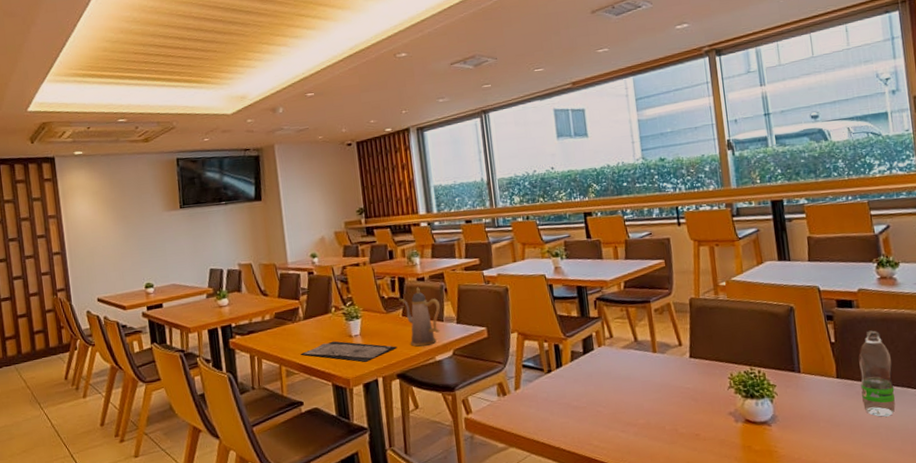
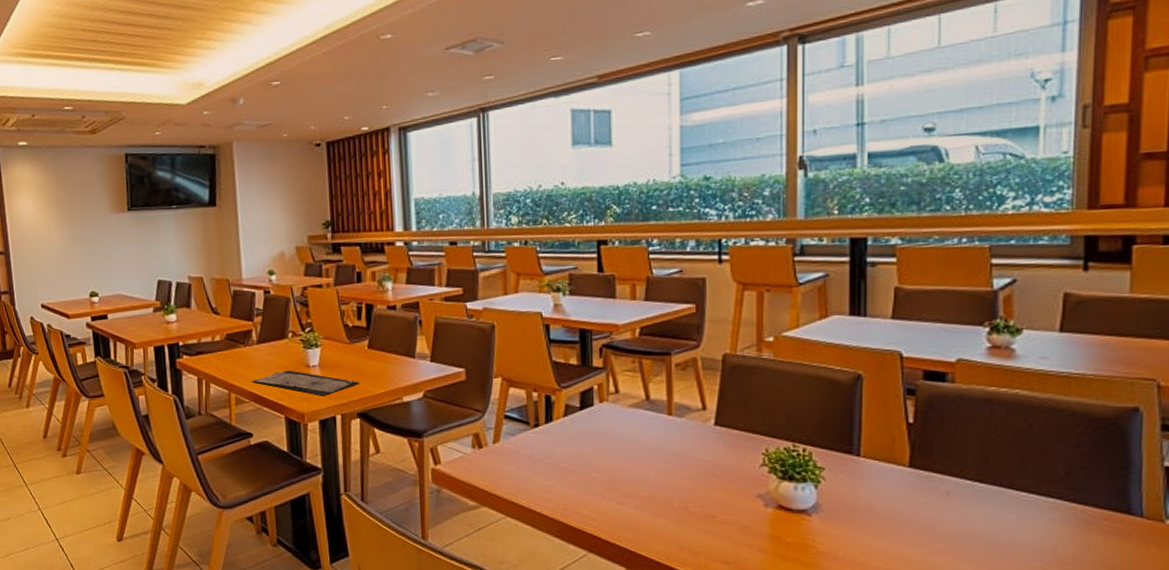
coffee pot: present [399,286,441,347] -> none [365,316,413,384]
bottle: present [858,330,896,417] -> none [941,412,991,521]

